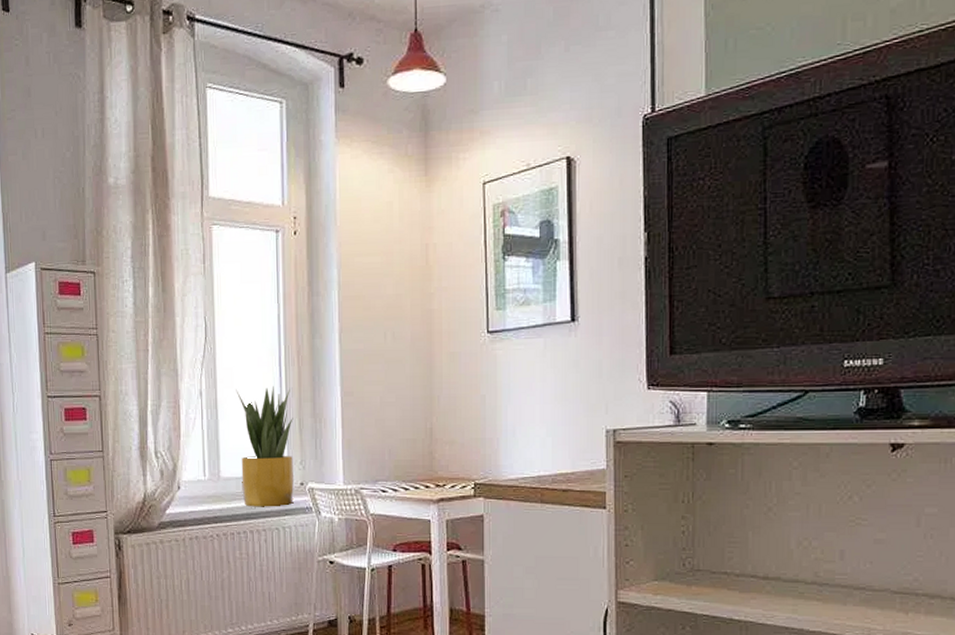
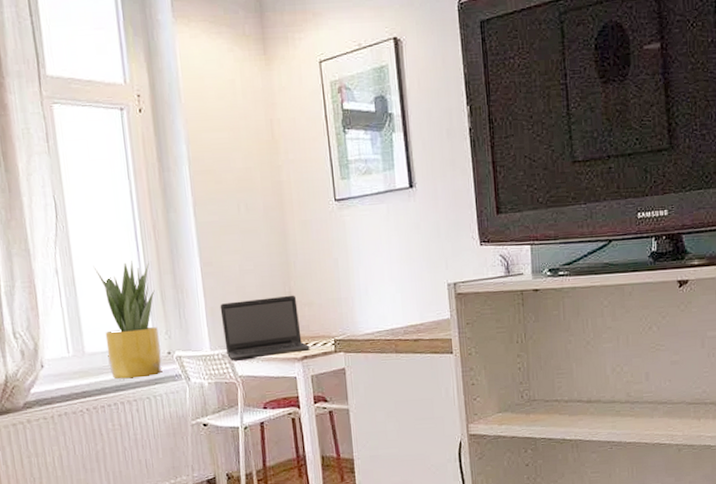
laptop: none [357,431,447,498] -> present [220,295,310,361]

